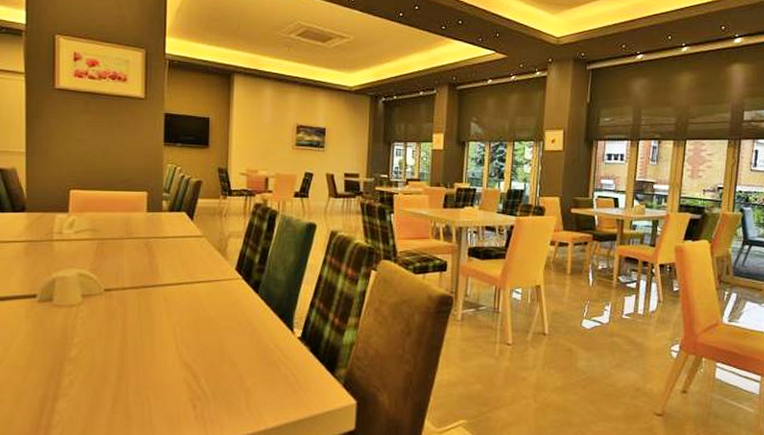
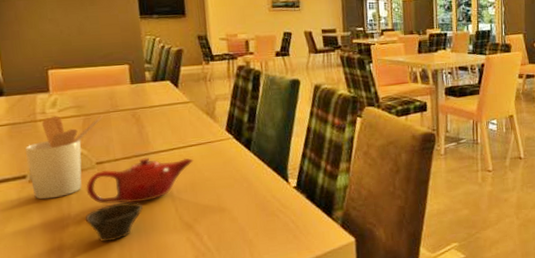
utensil holder: none [39,237,117,321] -> present [25,116,103,200]
cup: none [87,334,144,372] -> present [85,202,143,242]
teapot: none [92,290,200,336] -> present [86,157,194,204]

